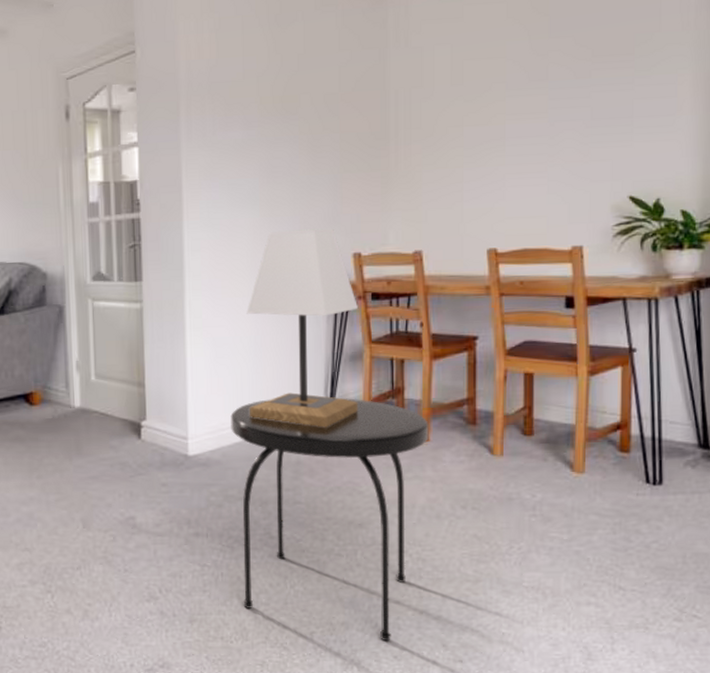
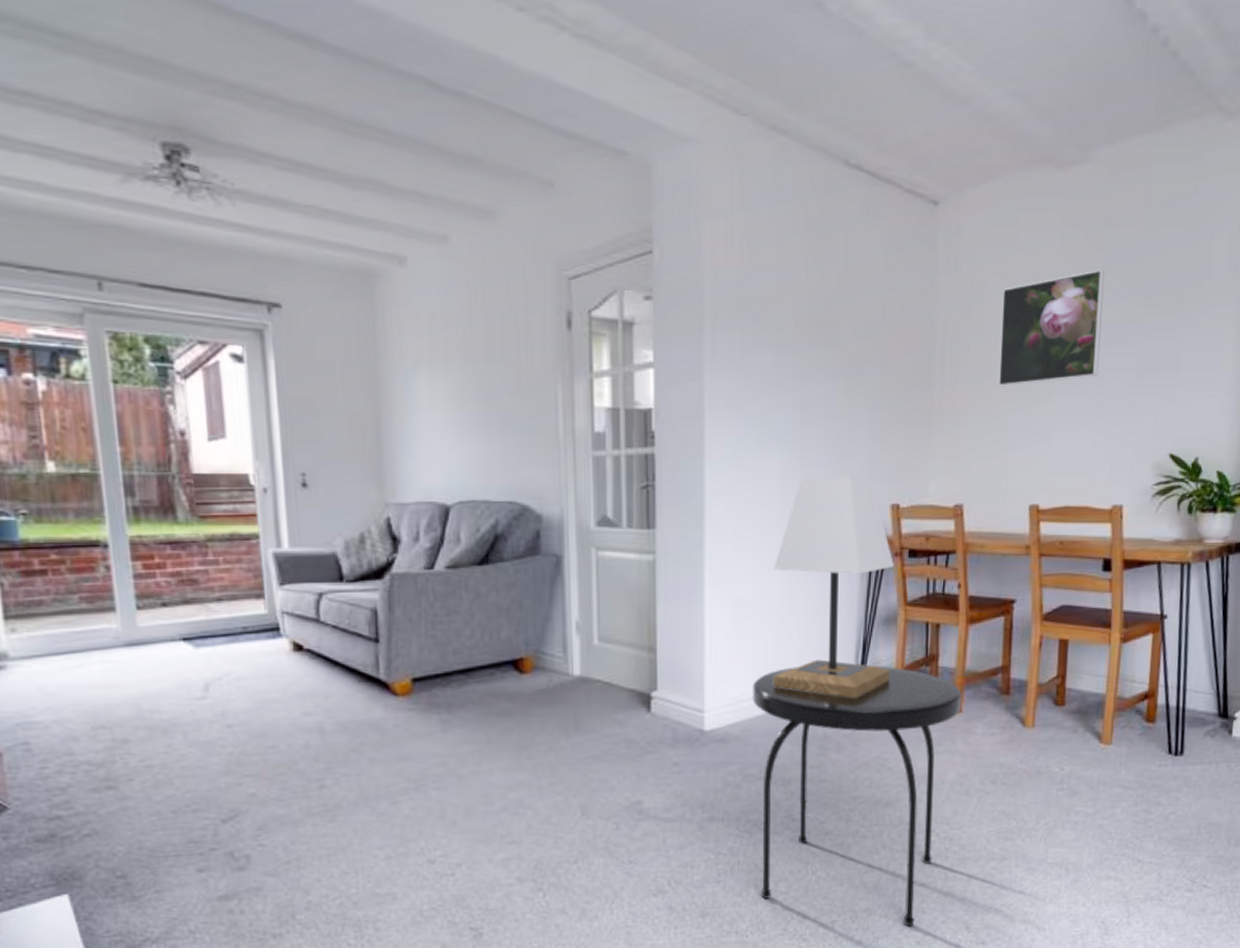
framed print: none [452,32,552,144] -> present [999,269,1105,387]

